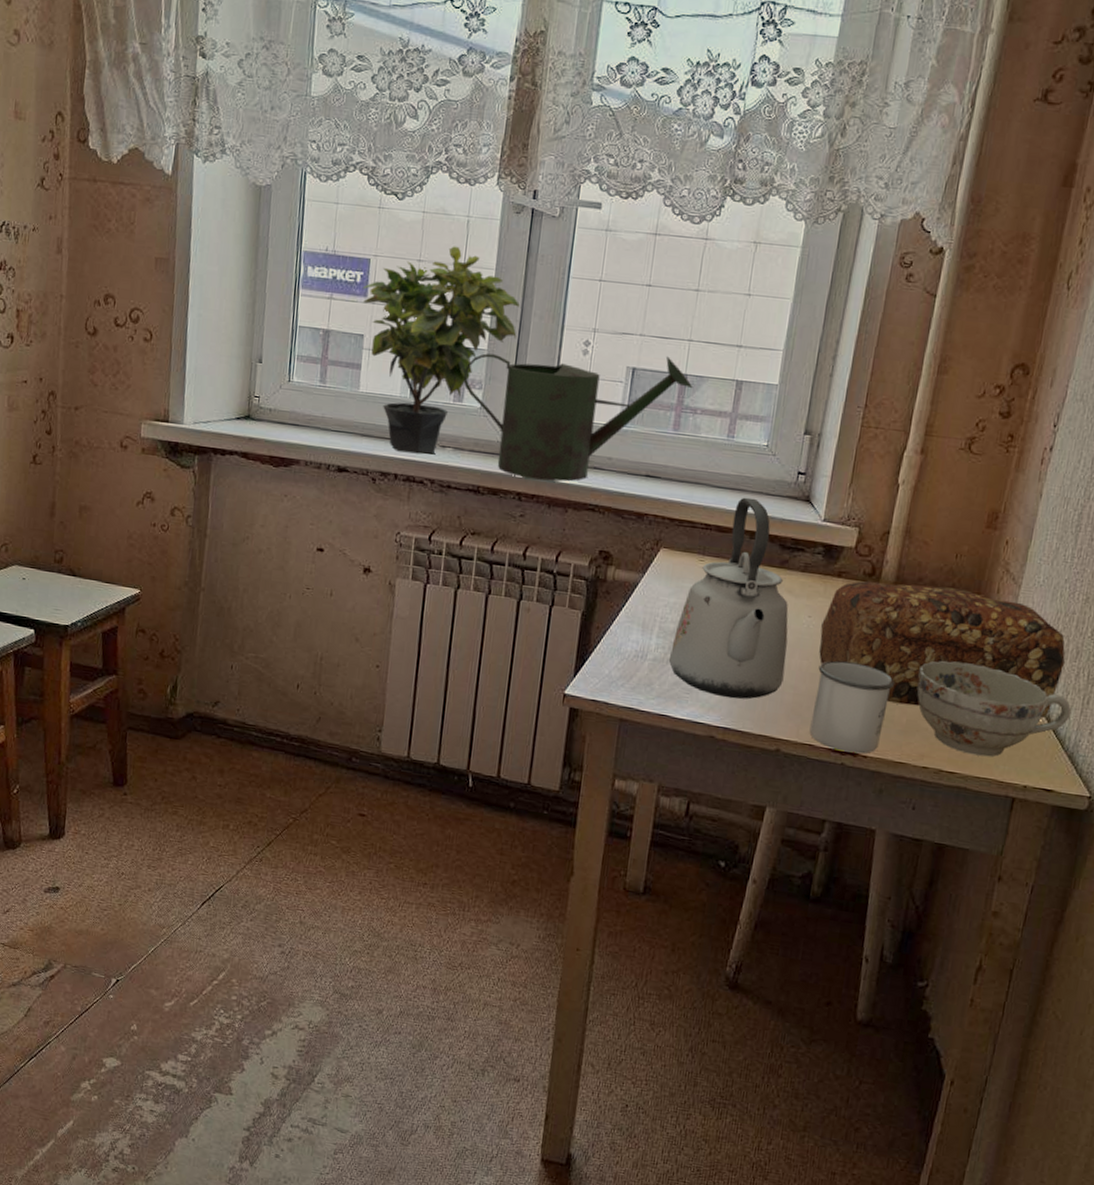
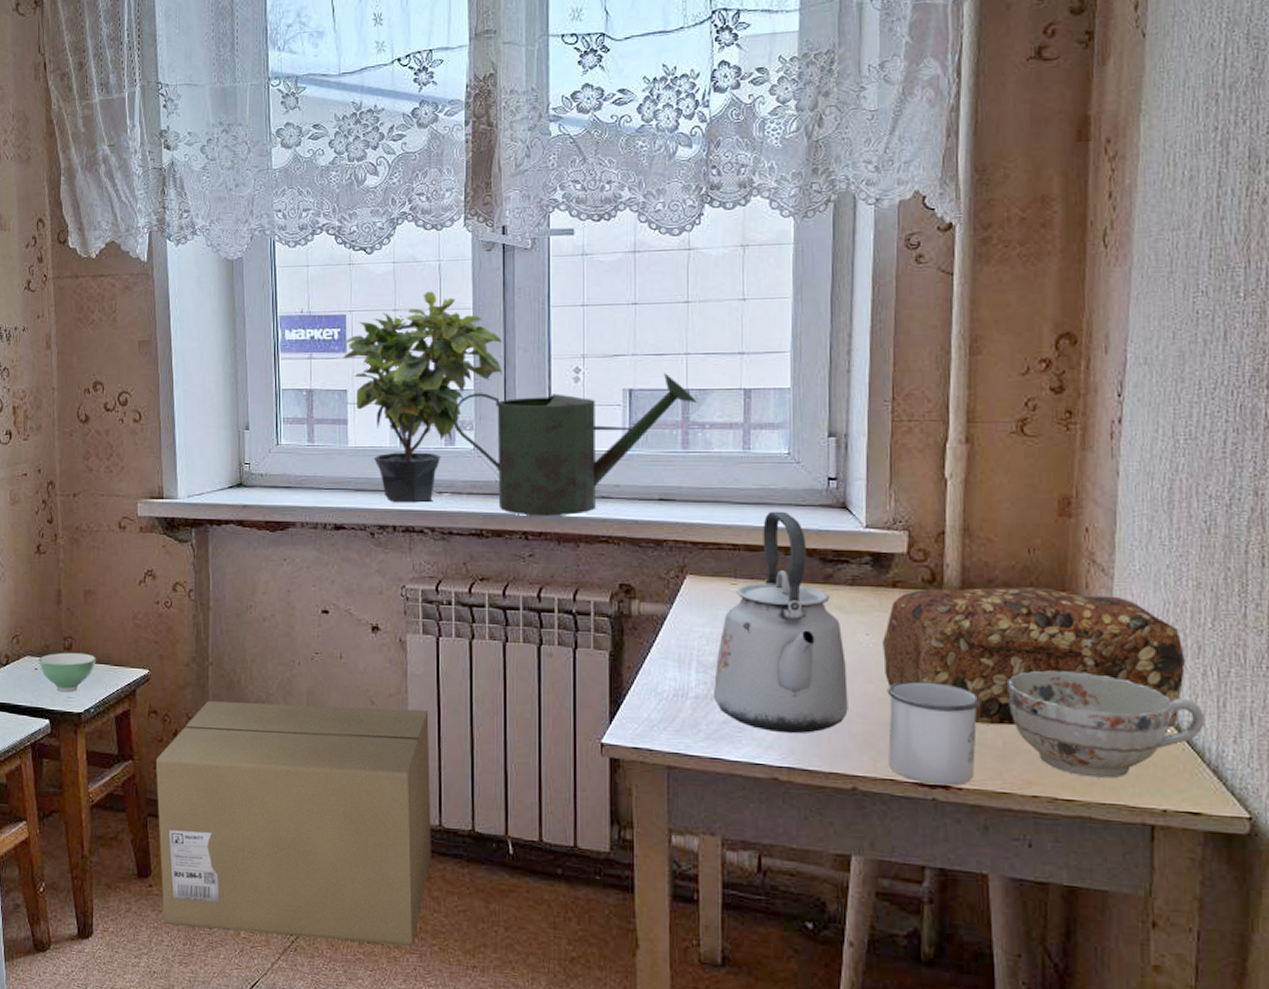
bowl: none [26,565,88,605] -> present [38,652,97,693]
box: none [135,625,409,863] -> present [156,701,431,946]

